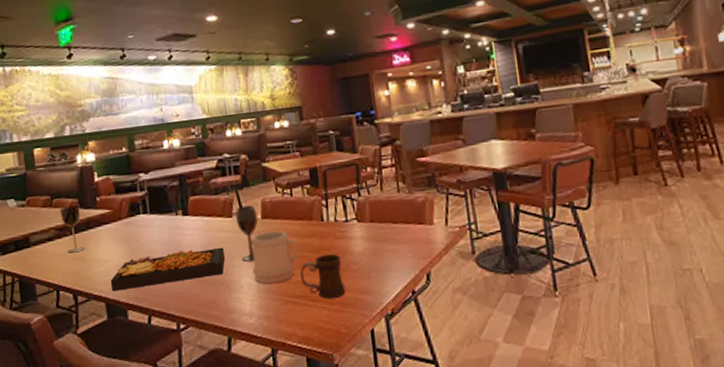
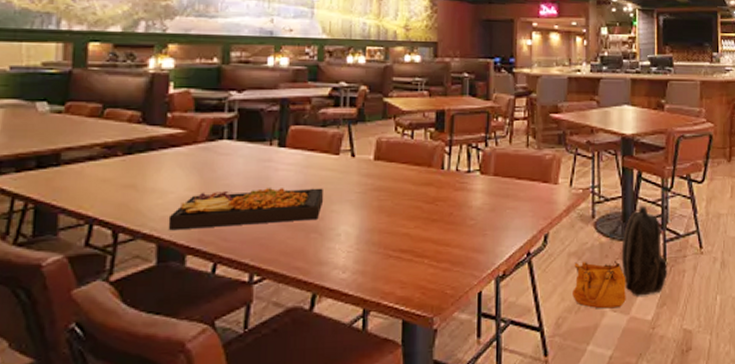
wine glass: present [59,206,85,253] -> none [112,121,141,178]
wine glass: present [235,205,259,262] -> none [343,143,370,207]
beer mug: present [250,231,299,284] -> none [354,175,411,234]
beer mug: present [300,253,346,299] -> none [409,205,457,255]
handbag: none [460,294,519,341] -> present [572,261,626,309]
backpack: none [507,237,561,327] -> present [621,205,668,296]

